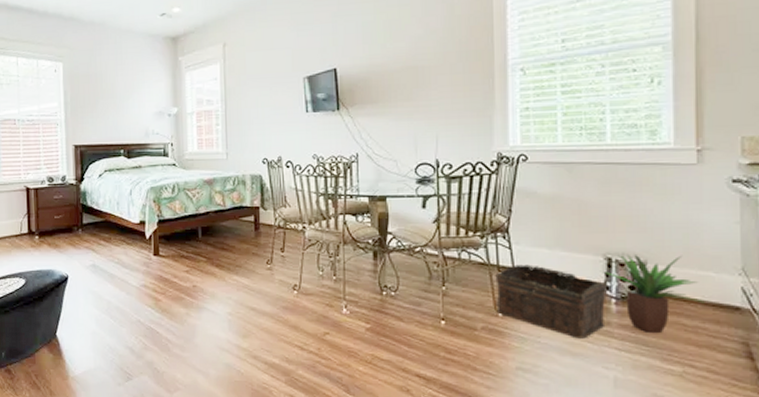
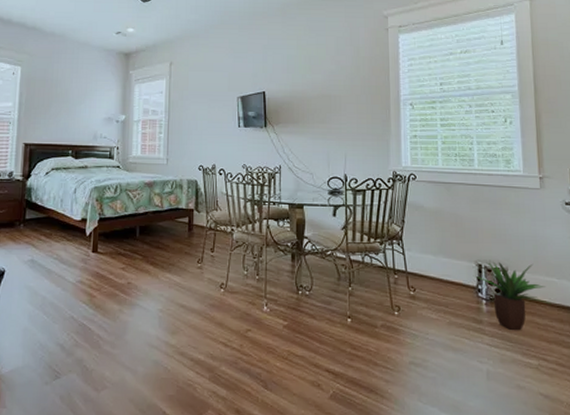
basket: present [495,264,607,339] -> none [392,268,479,336]

